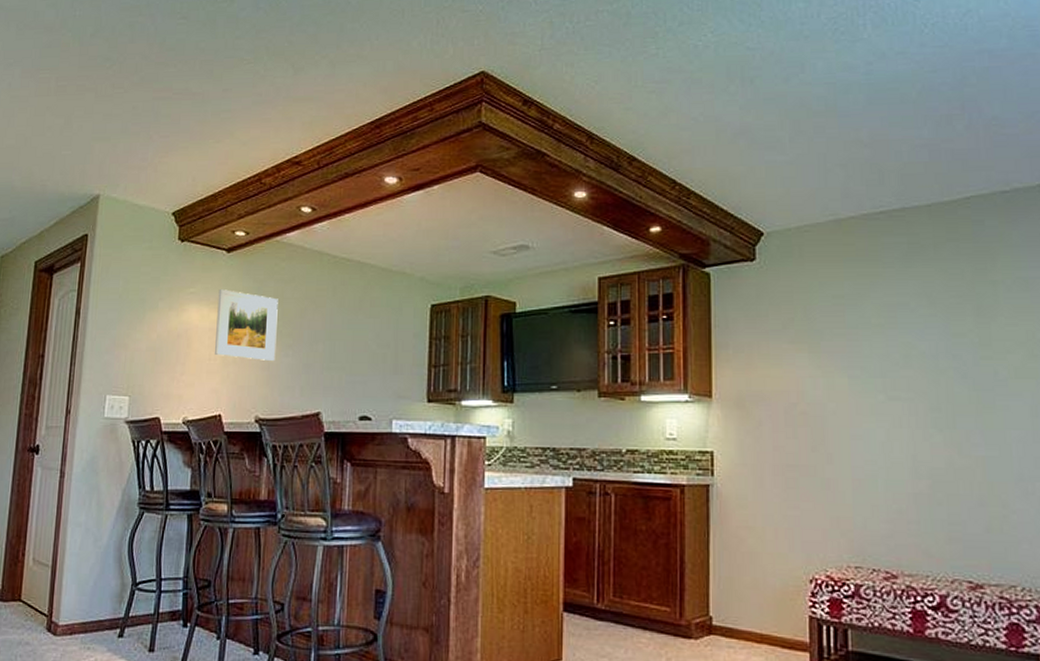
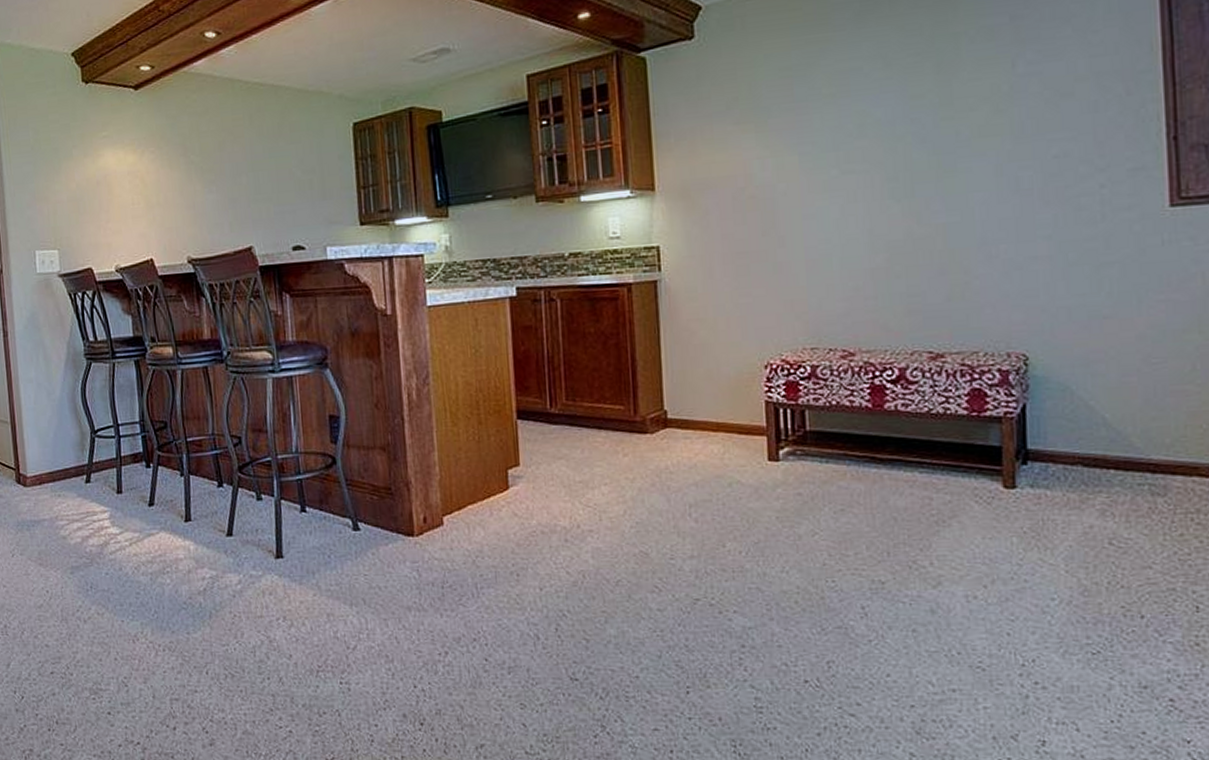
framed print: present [215,289,278,362] -> none [131,129,200,200]

